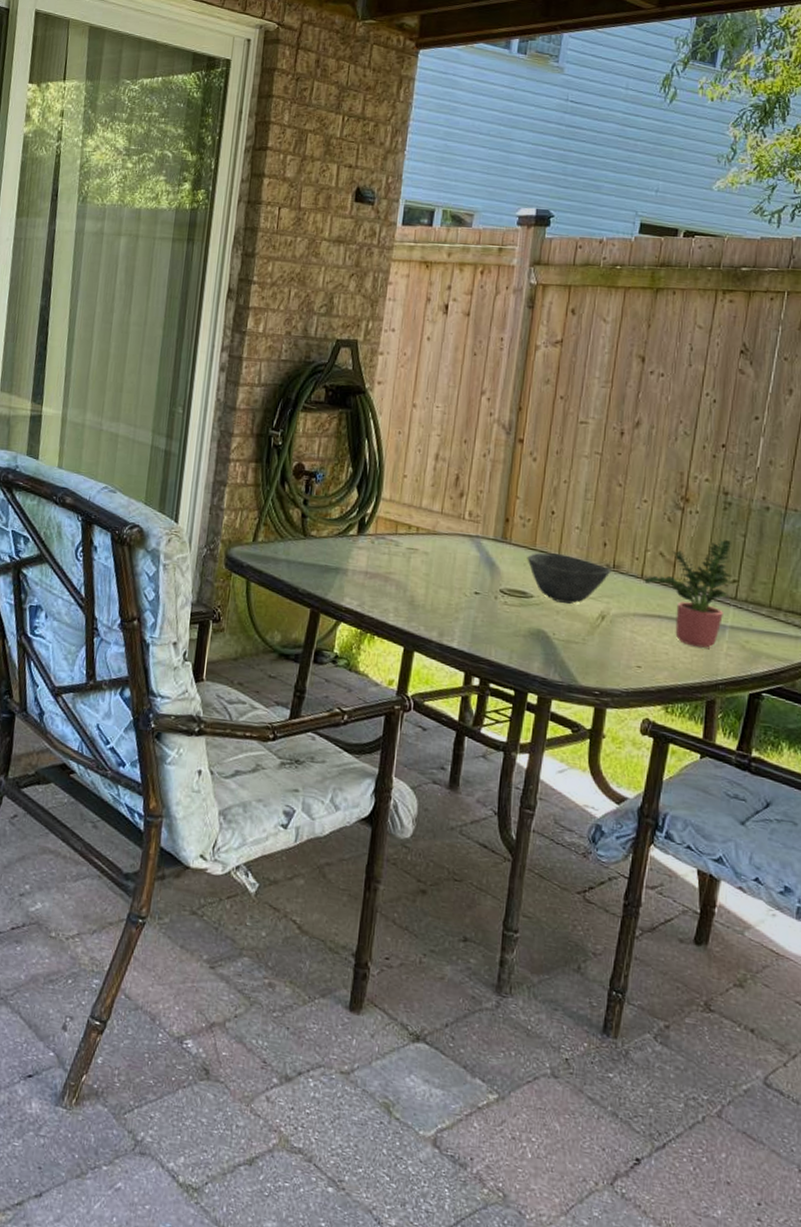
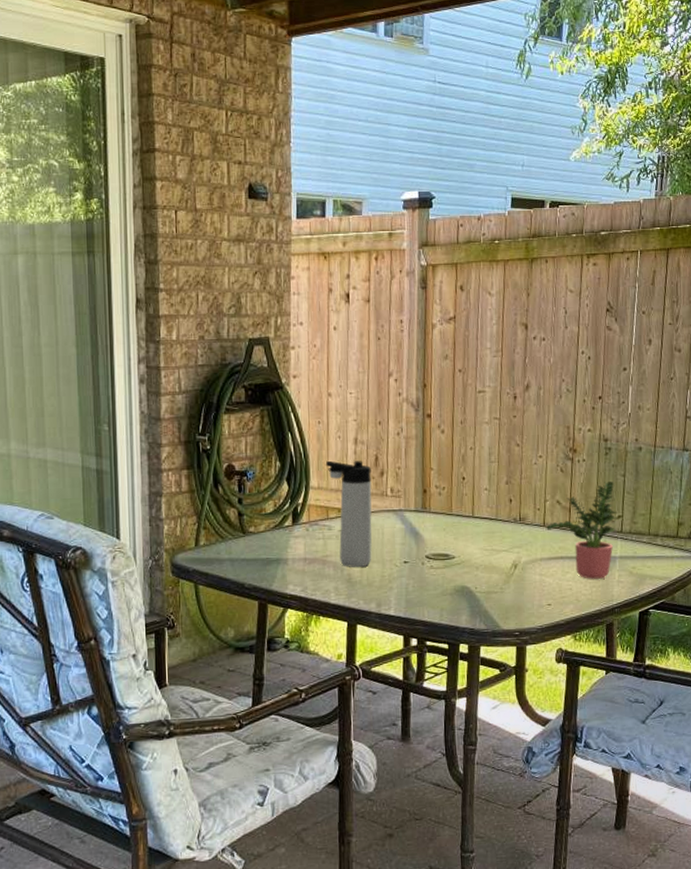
thermos bottle: none [400,473,450,591] -> present [325,460,372,567]
bowl: present [527,552,612,604] -> none [446,515,519,559]

